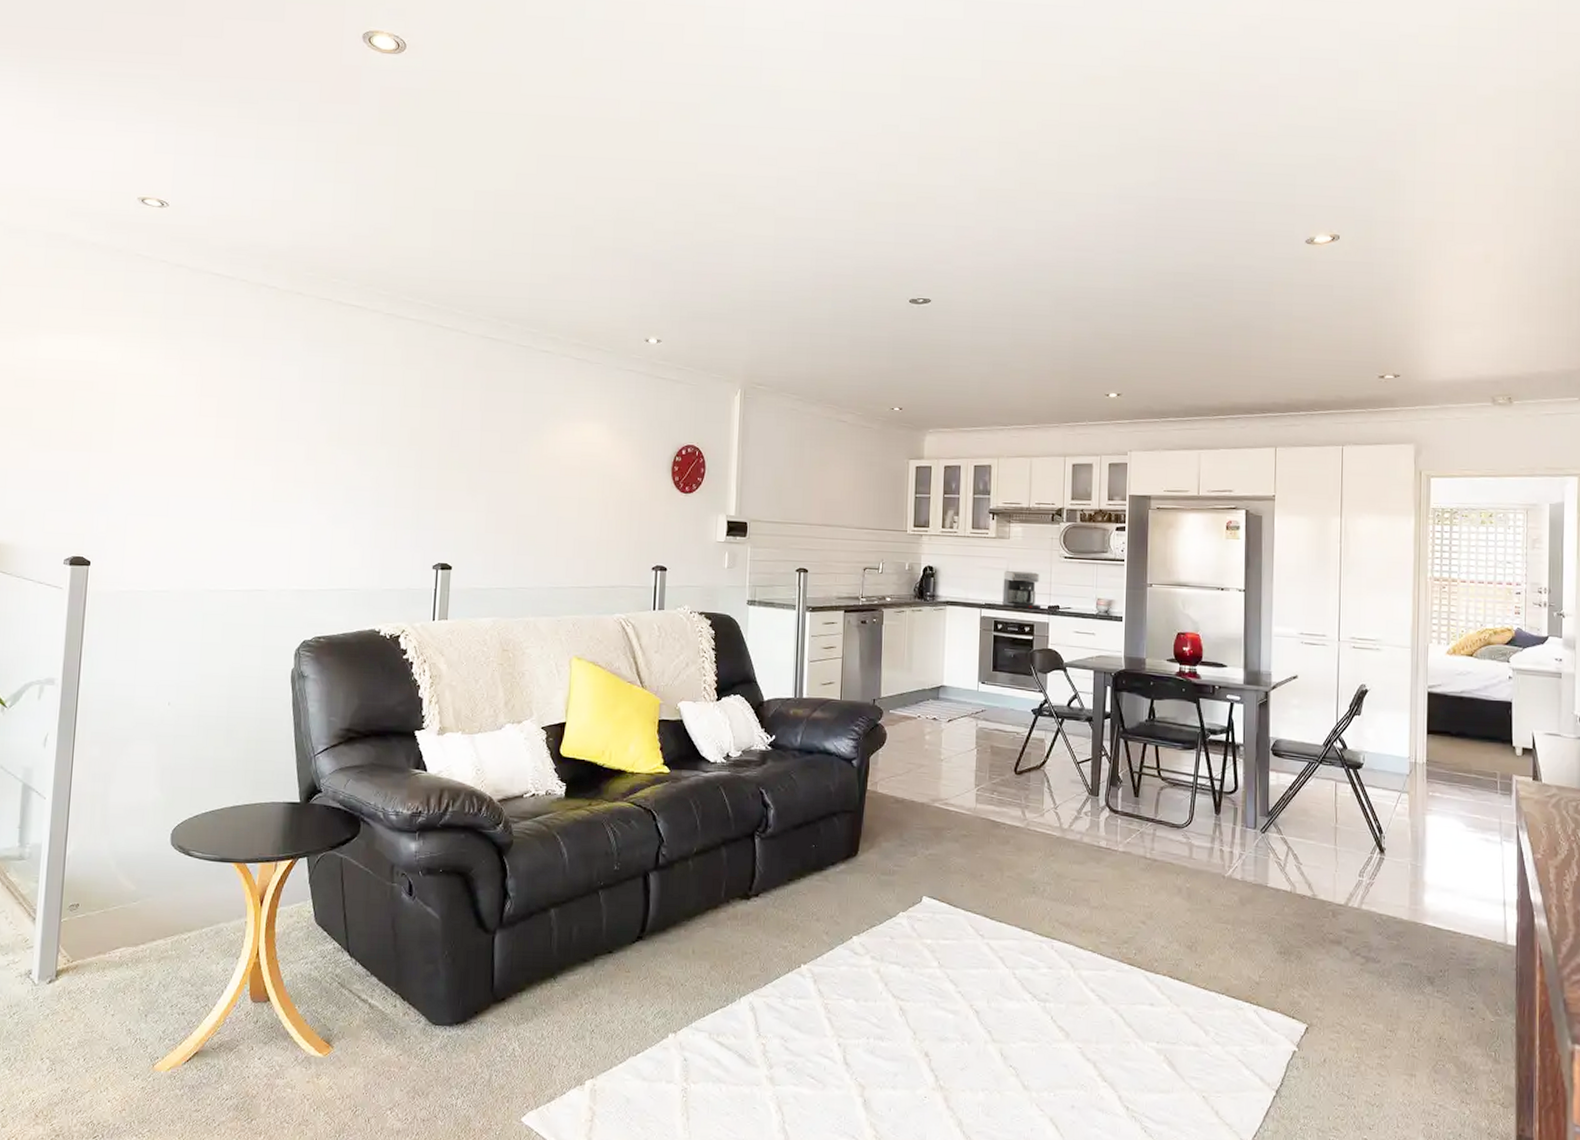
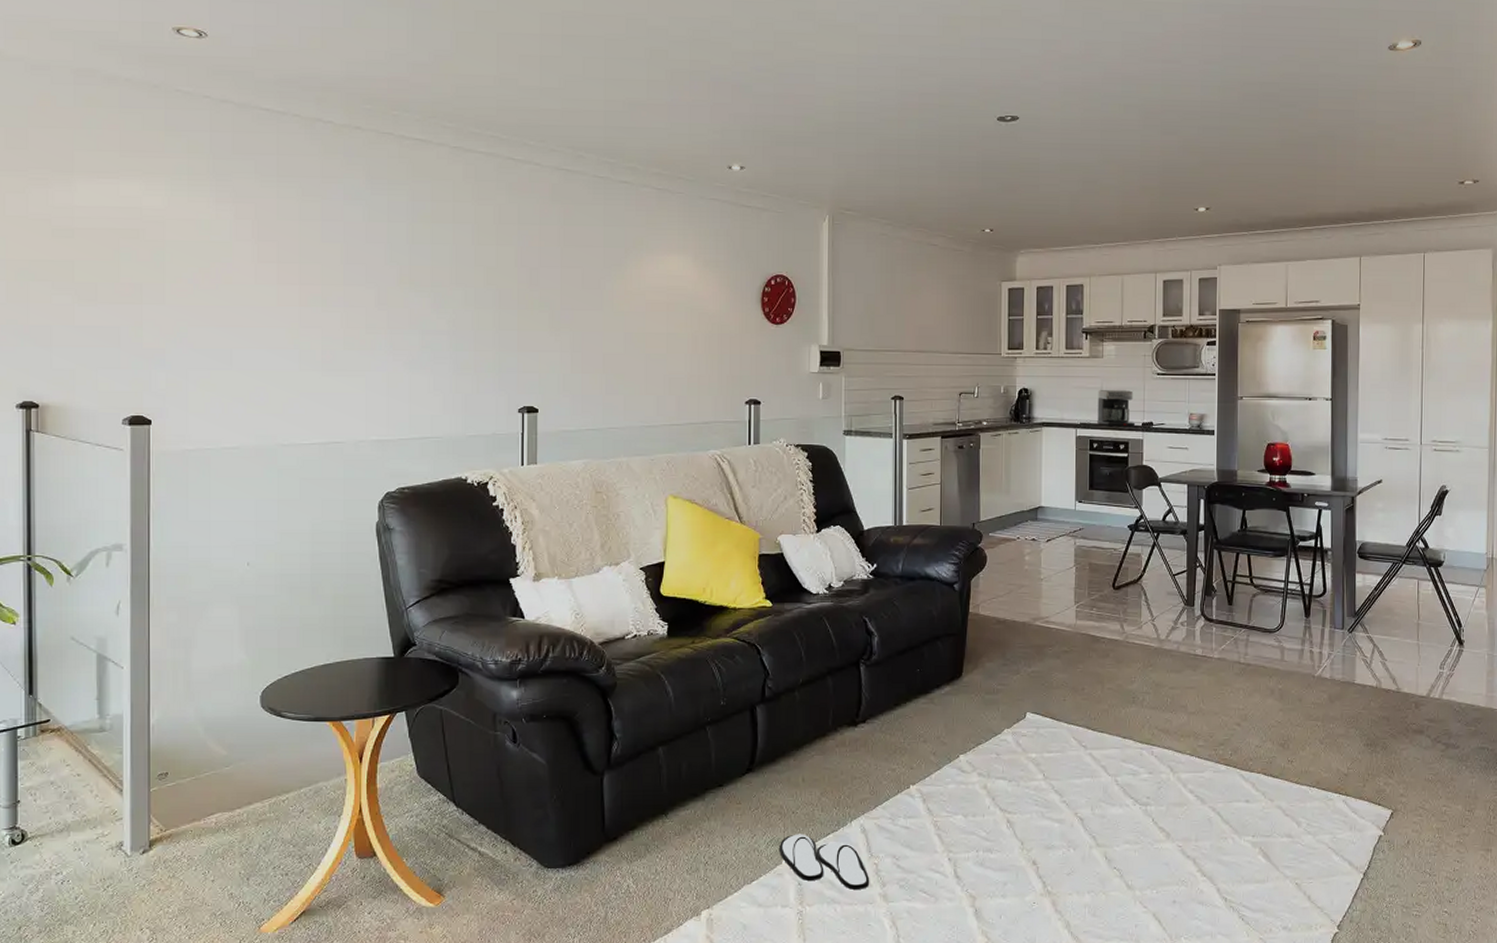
slippers: none [666,1007,757,1070] -> present [780,834,870,890]

